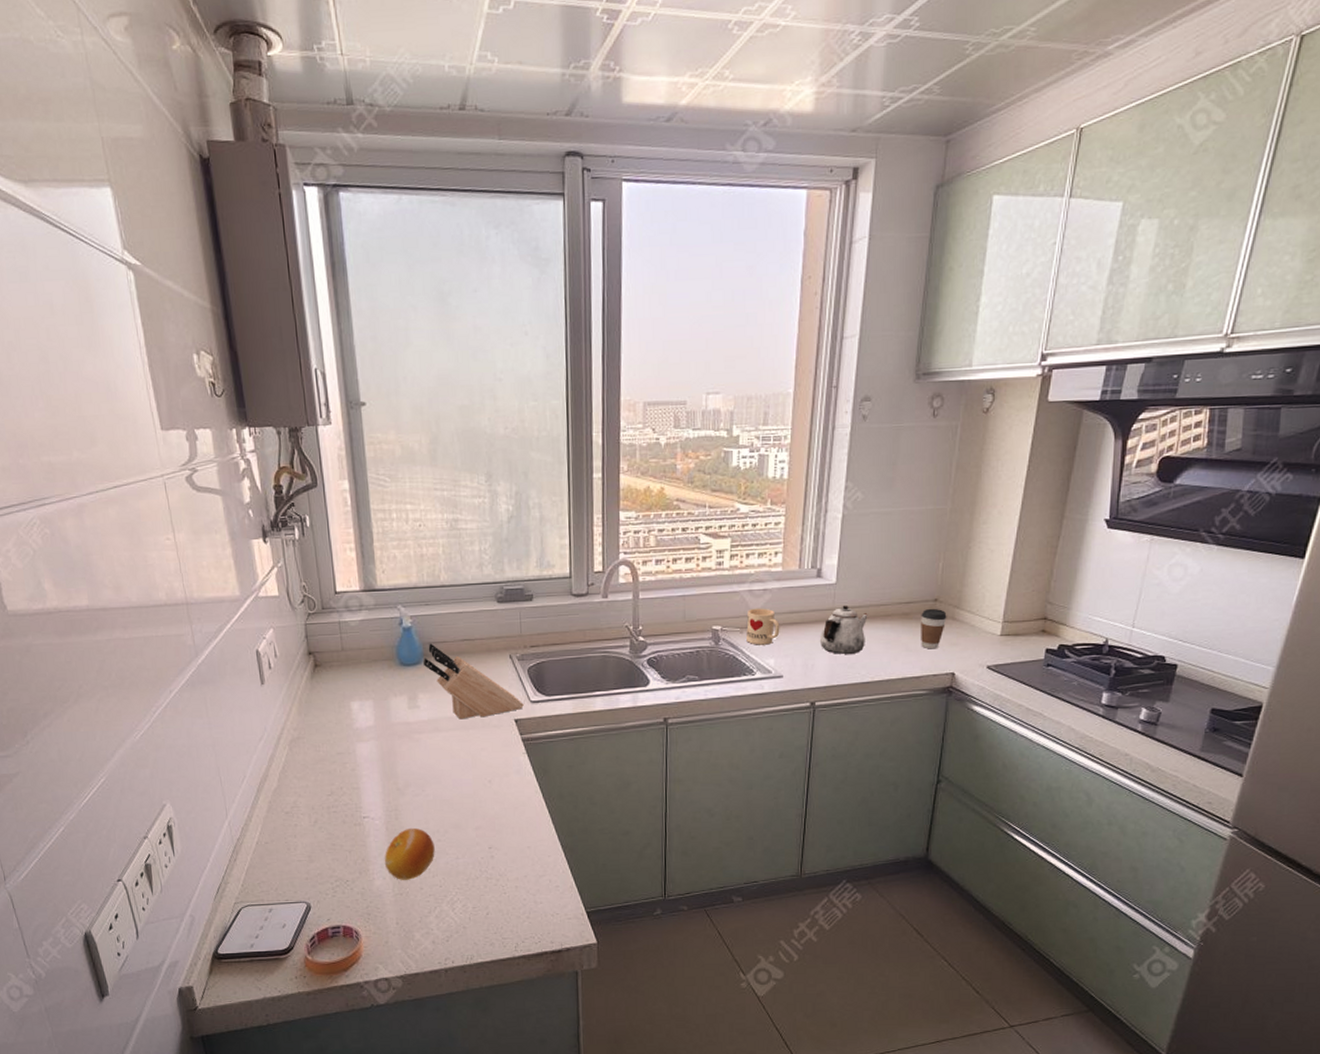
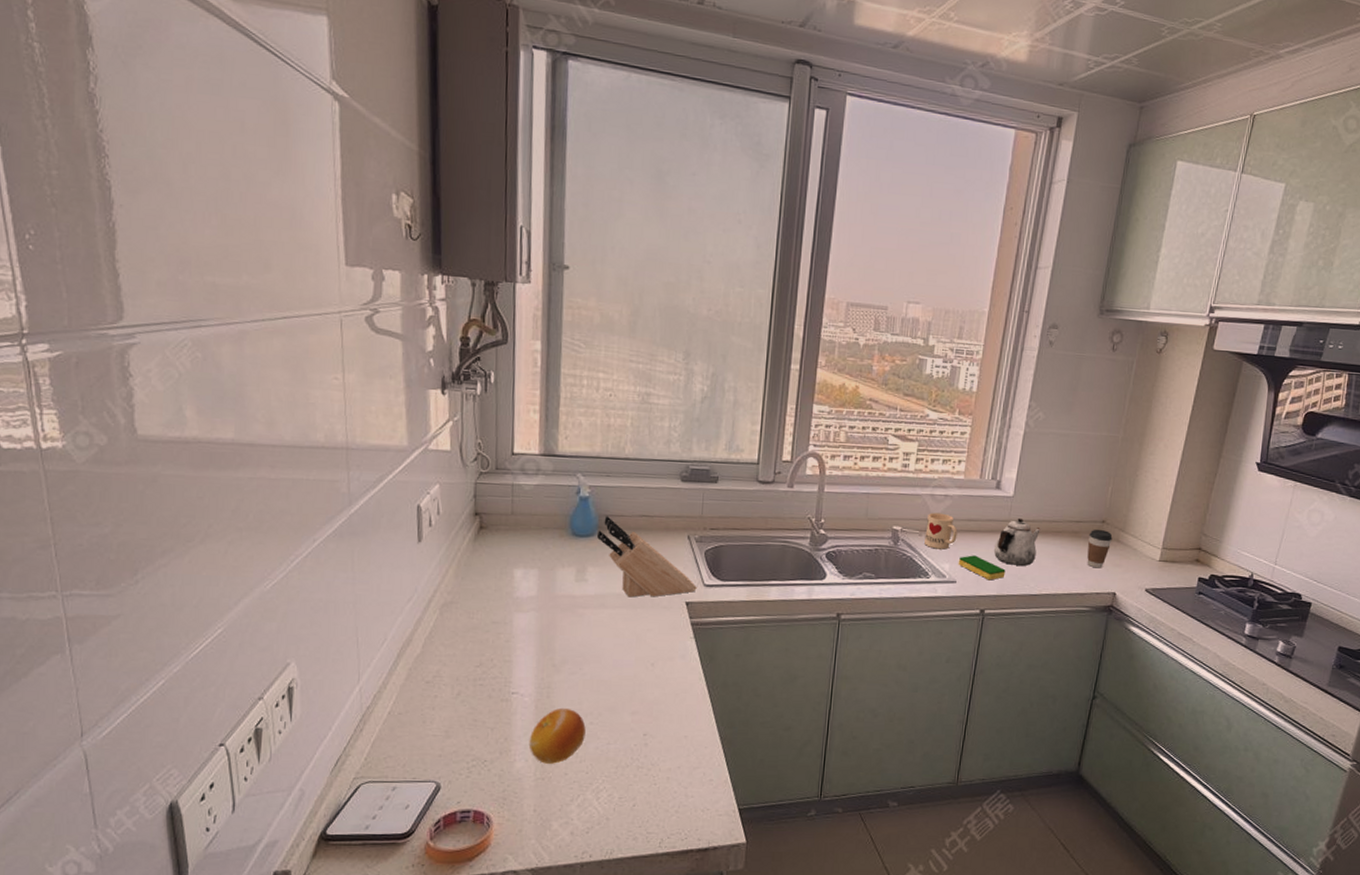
dish sponge: none [783,647,834,672] -> present [958,555,1006,581]

